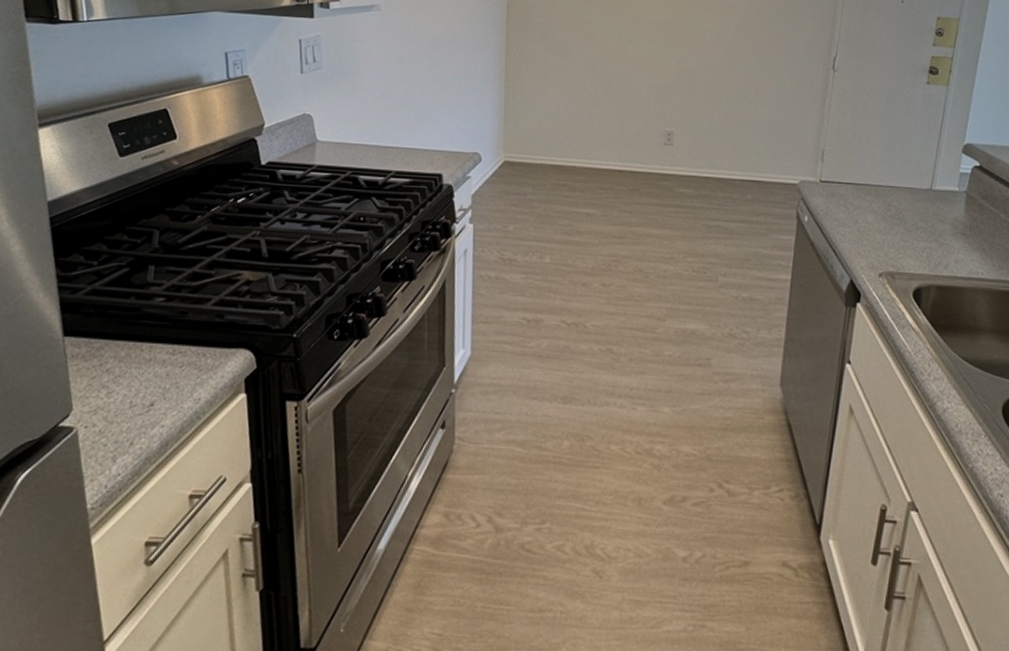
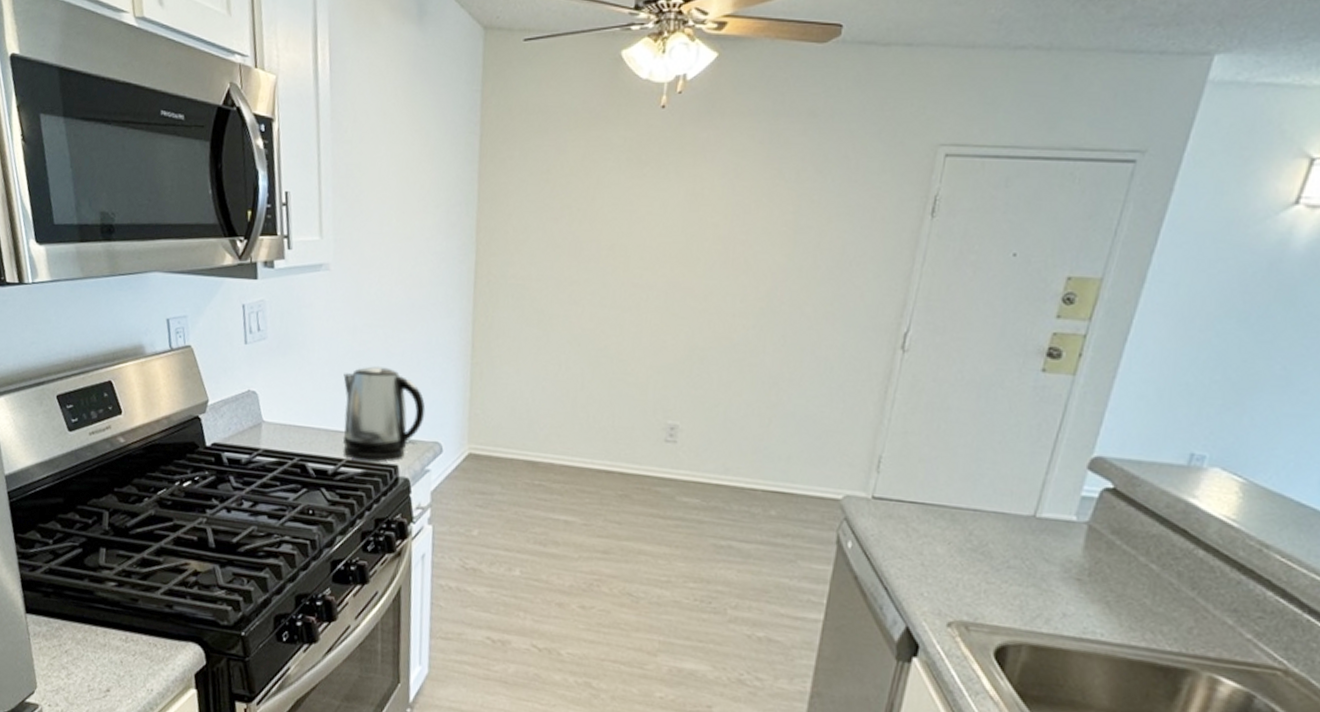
kettle: none [392,90,466,171] -> present [343,366,426,461]

